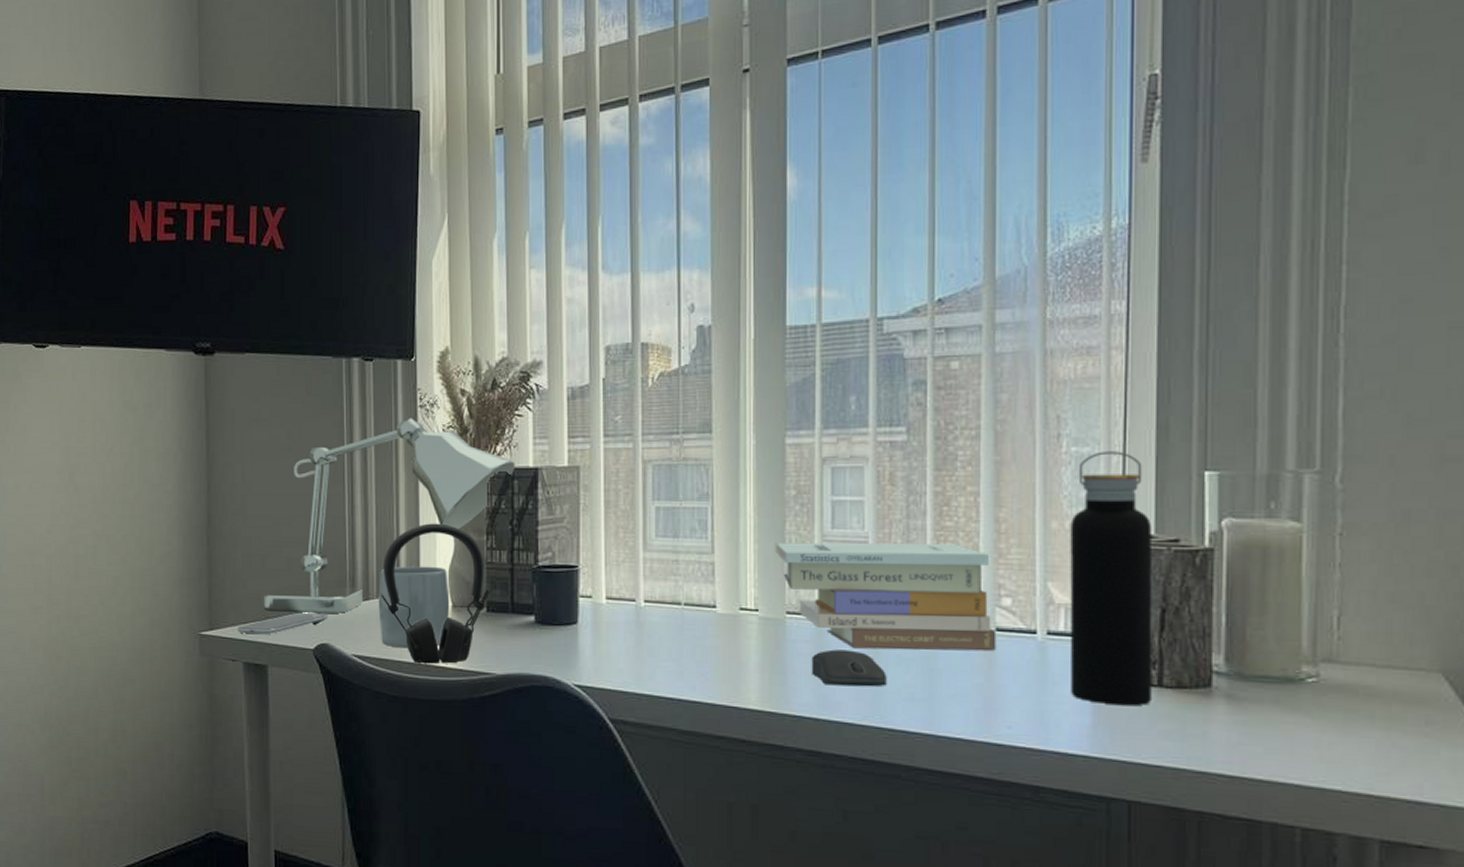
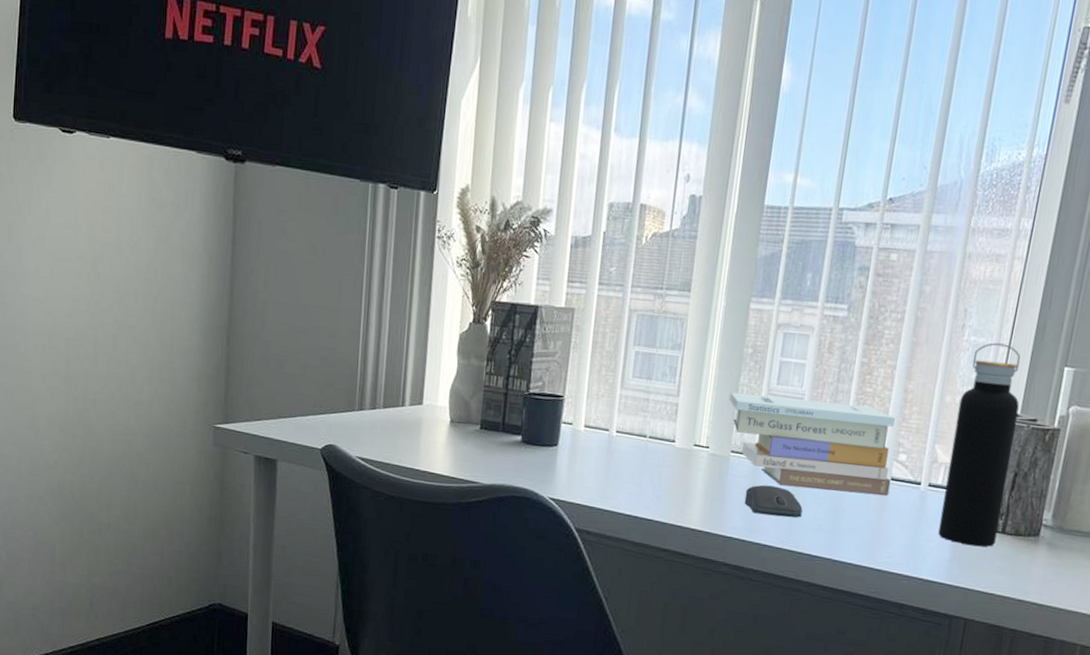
phone: present [237,612,328,634] -> none [250,414,337,432]
desk lamp: present [263,418,515,613] -> none [276,247,519,419]
mug: present [378,566,450,648] -> none [383,382,449,455]
headphones: present [381,523,490,665] -> none [387,345,485,472]

